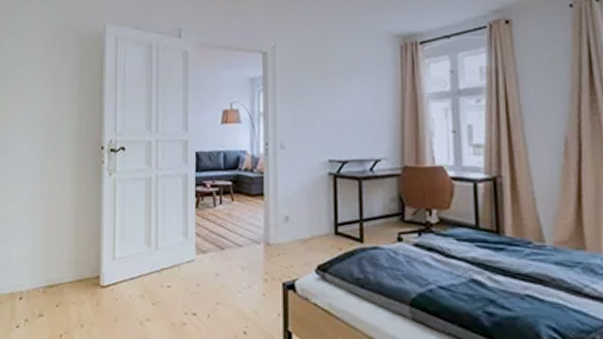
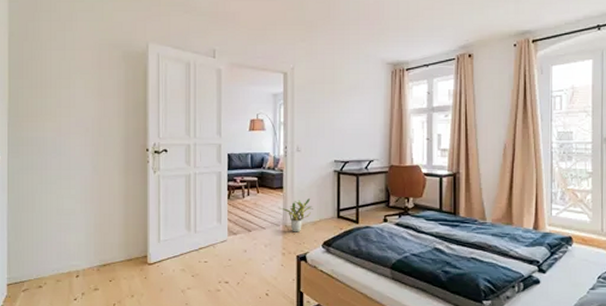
potted plant: none [258,207,303,253] -> present [278,197,313,232]

